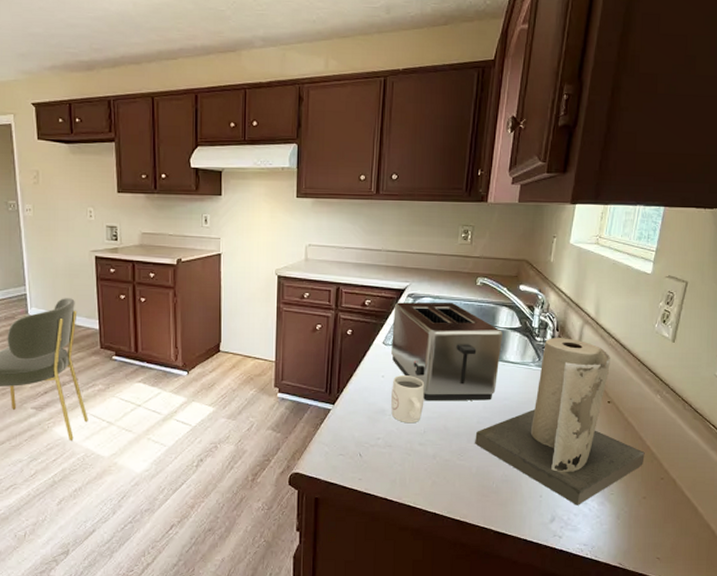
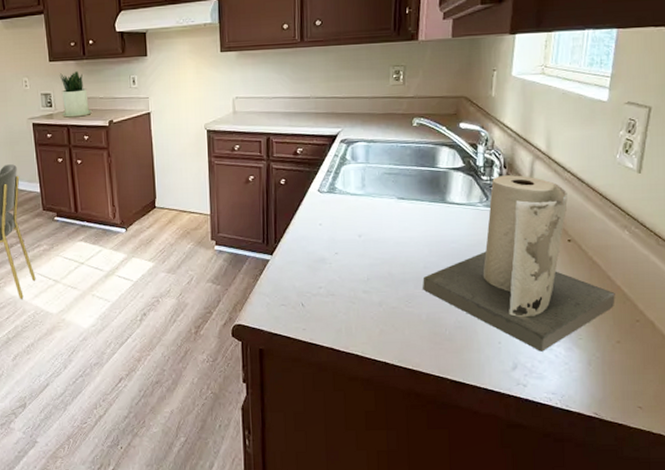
planter: none [127,205,160,253] -> present [59,71,92,118]
toaster: present [391,302,503,402] -> none [327,145,445,248]
mug: present [391,375,425,424] -> none [330,222,366,271]

